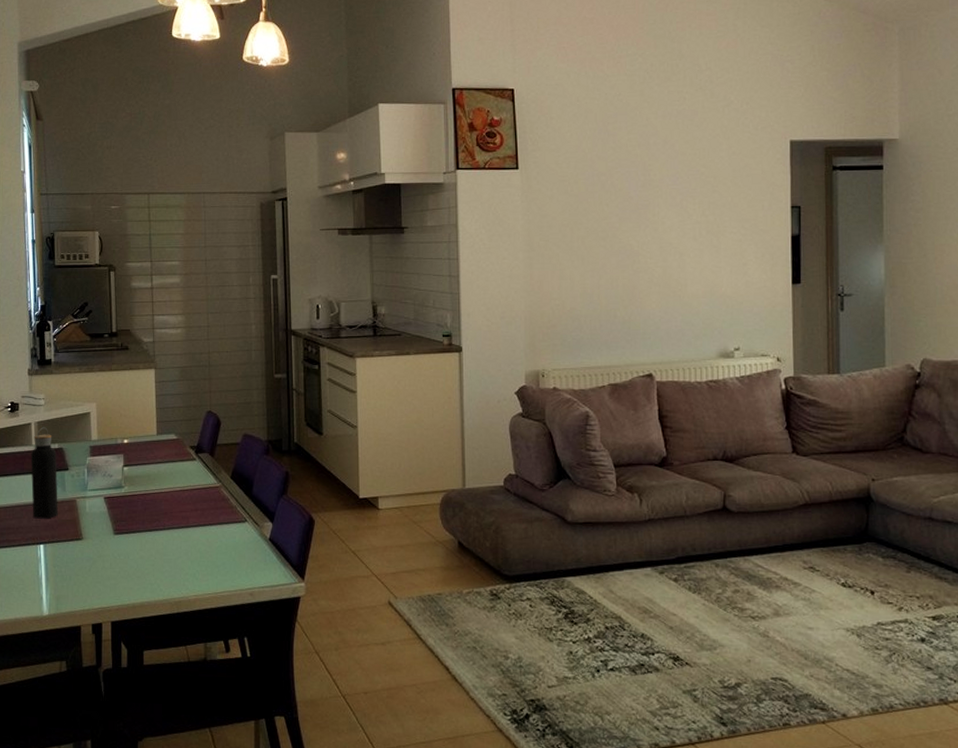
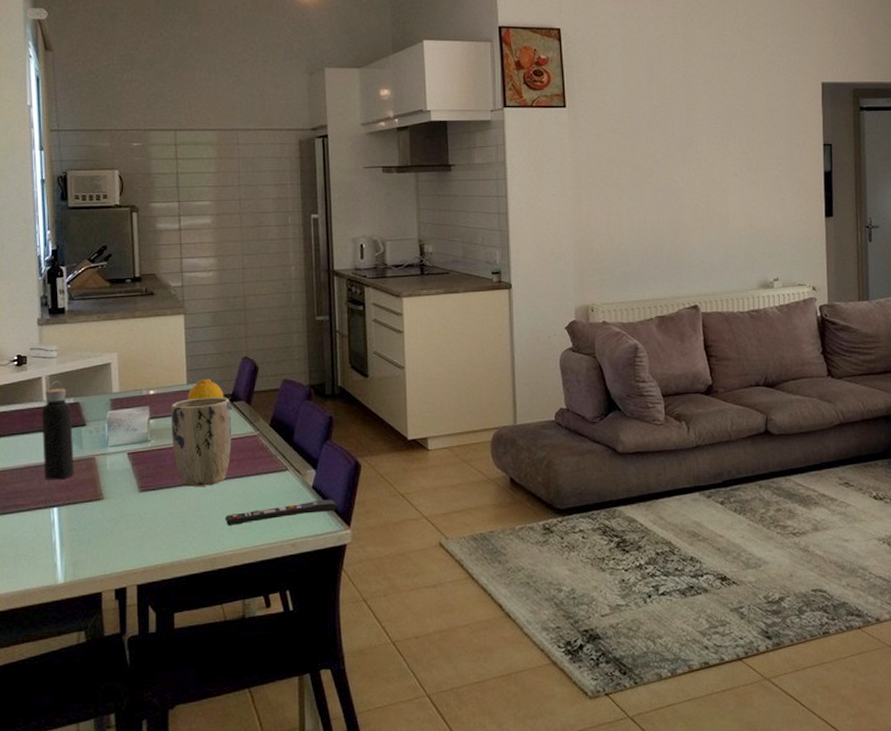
plant pot: none [142,448,197,532] -> present [170,397,232,487]
fruit: none [158,430,189,450] -> present [188,378,223,400]
remote control: none [189,551,293,571] -> present [225,499,338,525]

